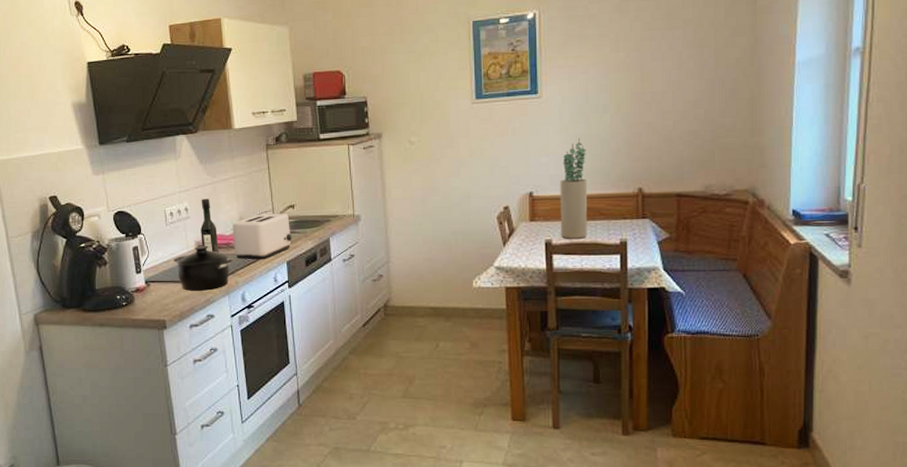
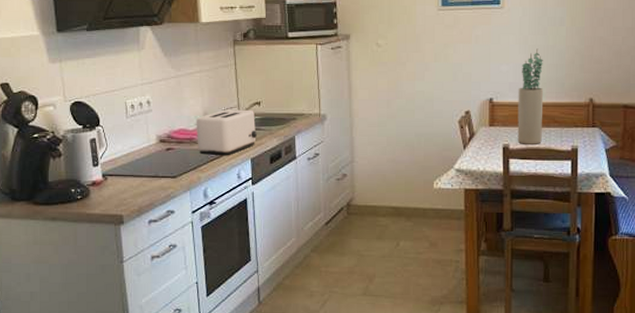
saucepan: present [174,246,233,291] -> none [133,140,196,186]
bottle: present [200,199,219,253] -> none [163,92,182,147]

